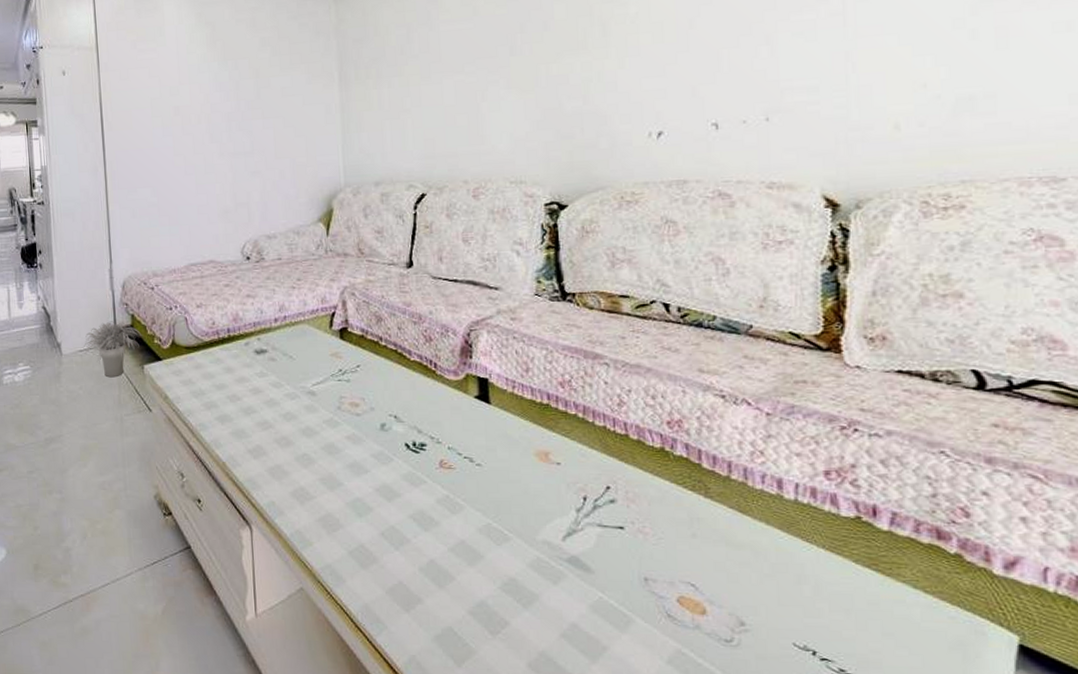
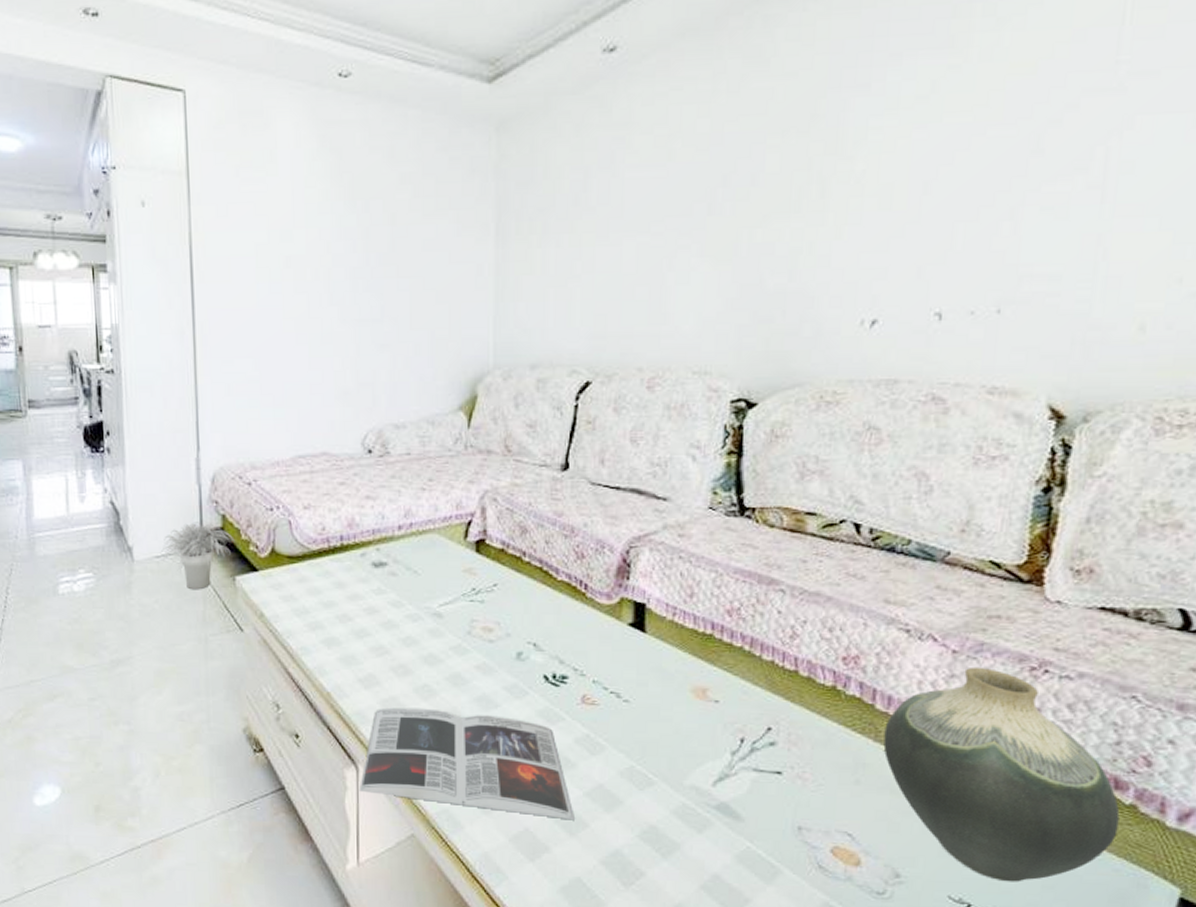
magazine: none [253,474,442,574] -> present [358,707,574,820]
vase: none [713,427,947,630] -> present [883,666,1120,882]

